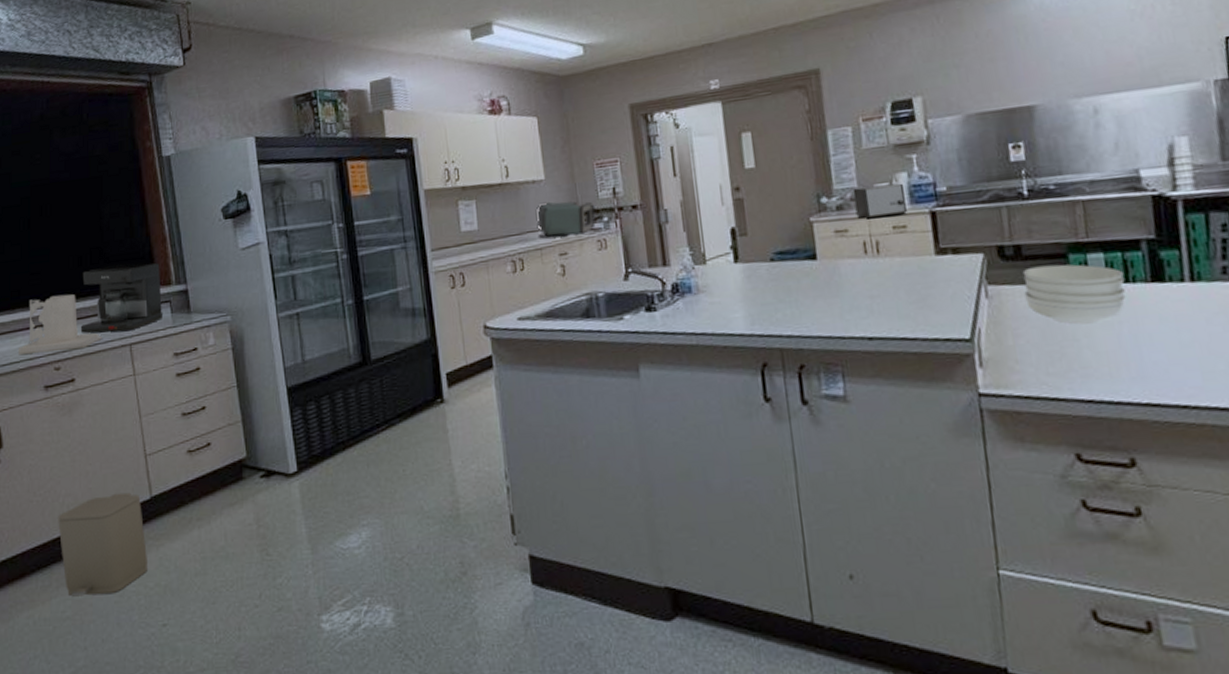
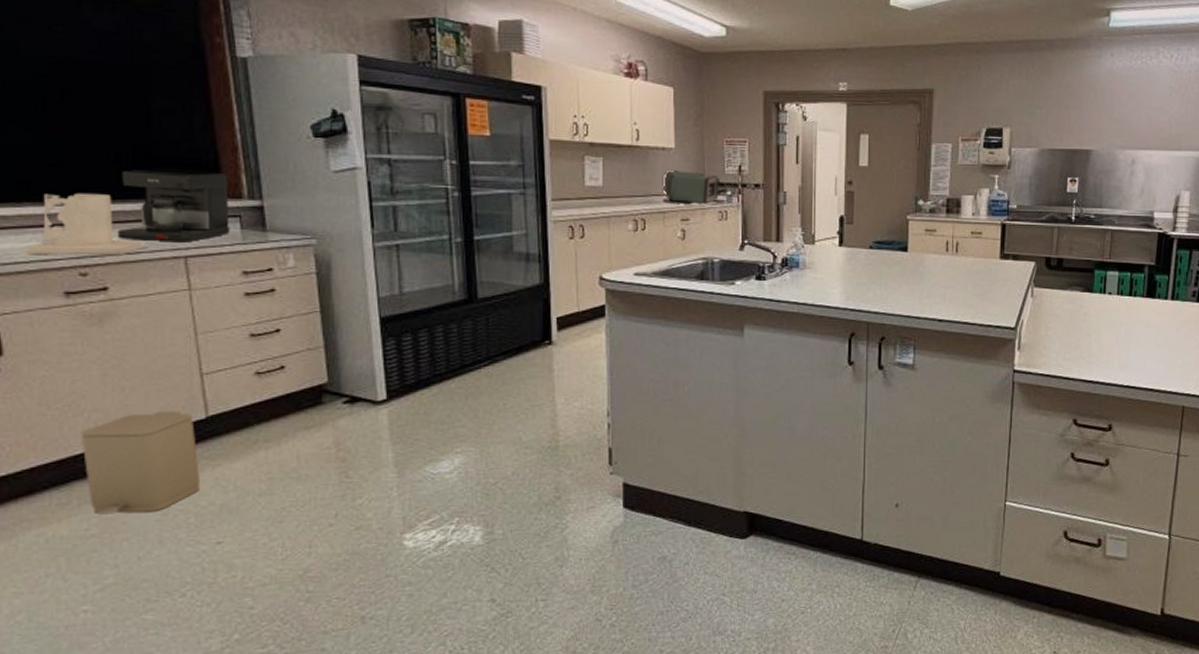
toaster: present [852,183,907,220] -> none [944,196,985,224]
bowl: present [1022,264,1126,325] -> none [1059,277,1129,324]

